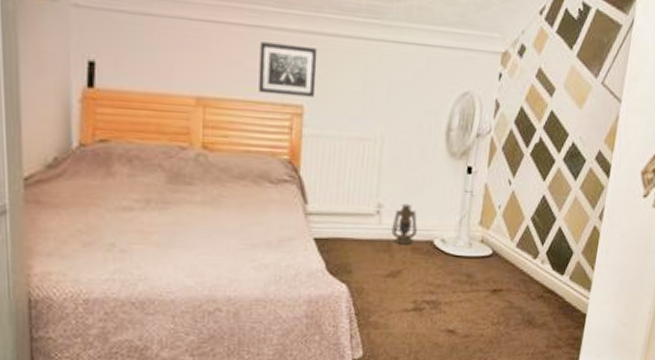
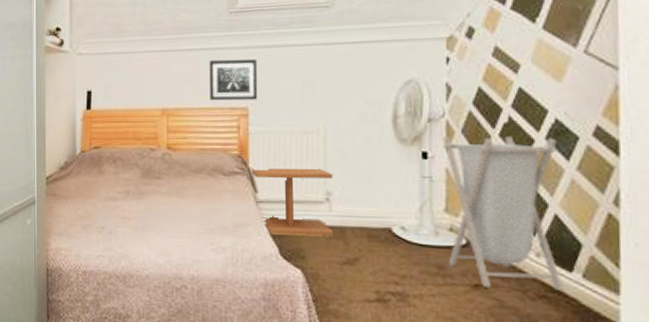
side table: none [300,175,386,250] -> present [249,167,334,237]
lantern: present [391,203,417,245] -> none [343,190,371,233]
laundry hamper: none [476,153,571,291] -> present [442,136,563,290]

